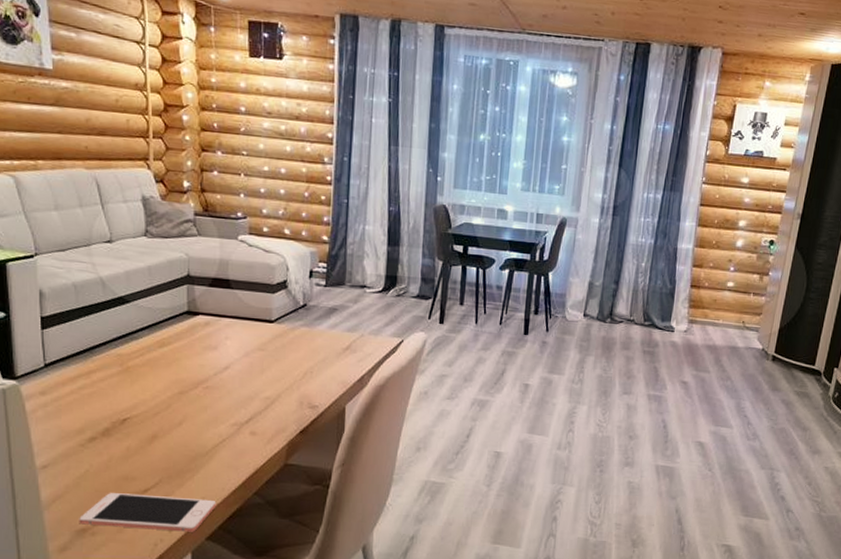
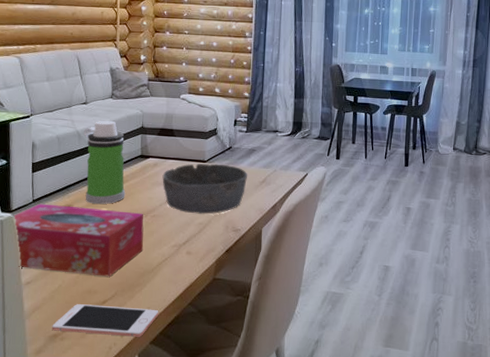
tissue box: none [18,368,195,461] -> present [13,203,144,277]
water bottle: none [109,265,169,372] -> present [84,120,126,204]
bowl: none [216,323,327,387] -> present [162,163,247,214]

